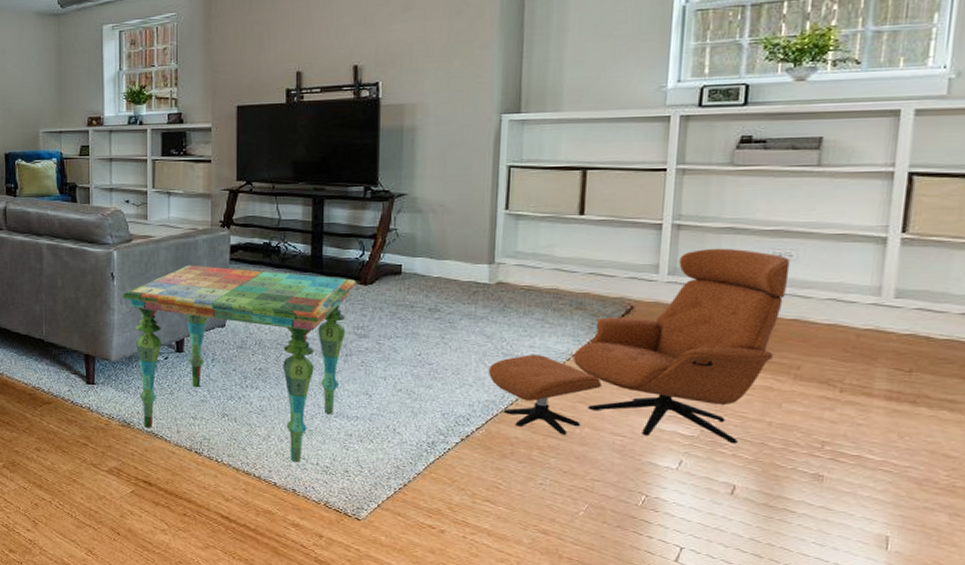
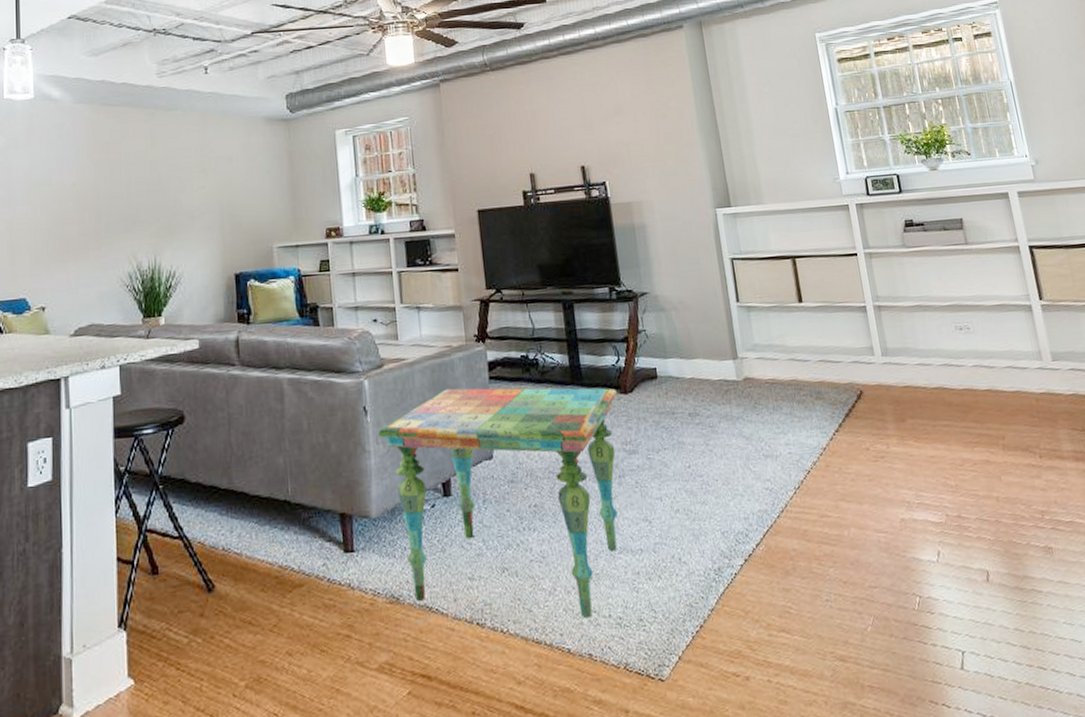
armchair: present [488,248,791,444] -> none [754,325,983,539]

